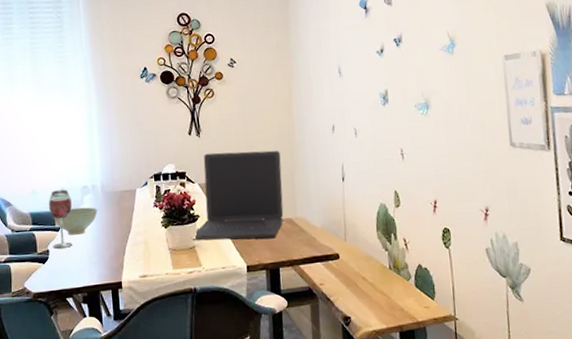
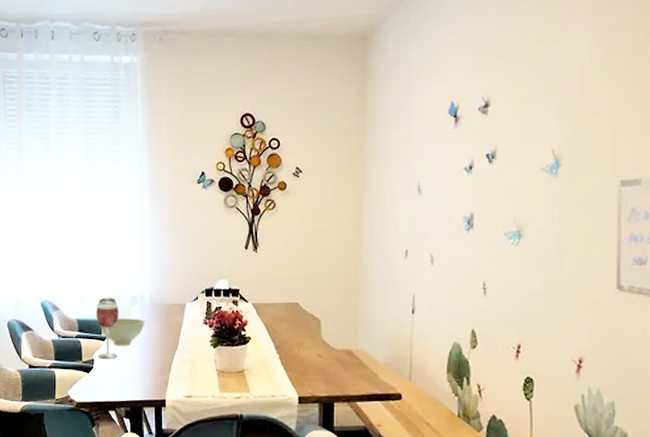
laptop: present [191,150,284,241] -> none [240,270,344,370]

